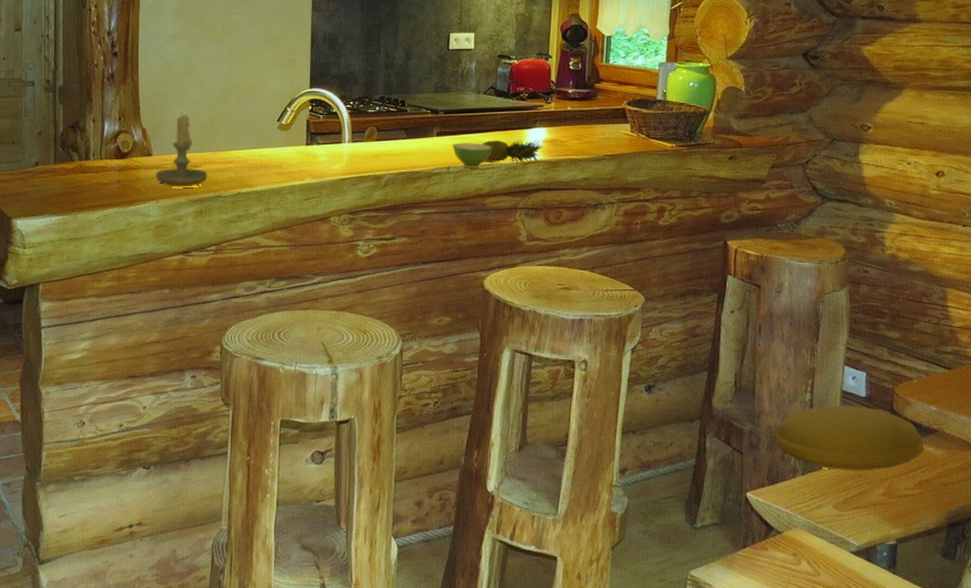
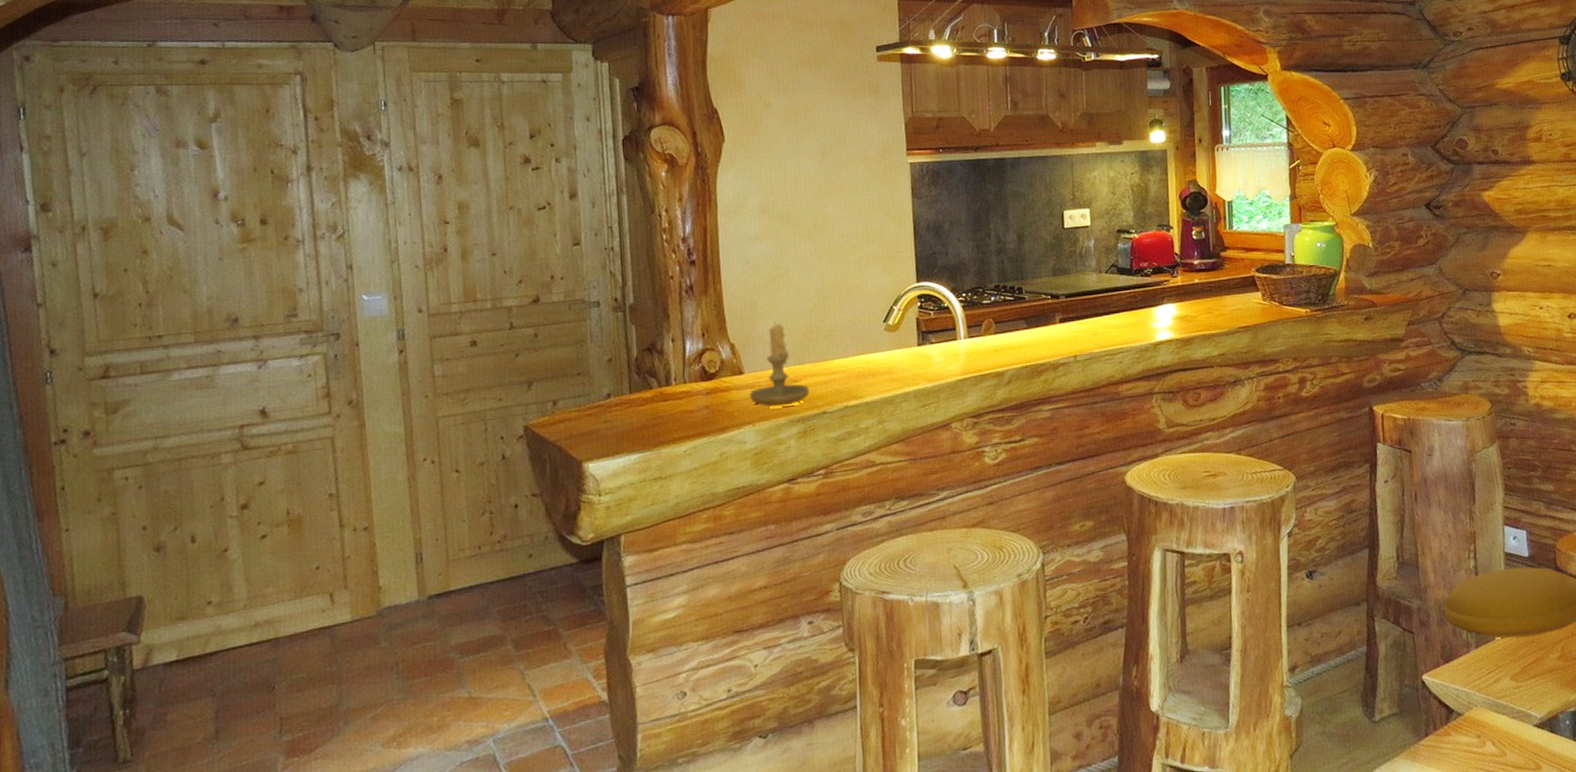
bowl: present [452,143,492,169] -> none [1077,326,1120,356]
fruit: present [482,139,543,164] -> none [1108,316,1174,347]

